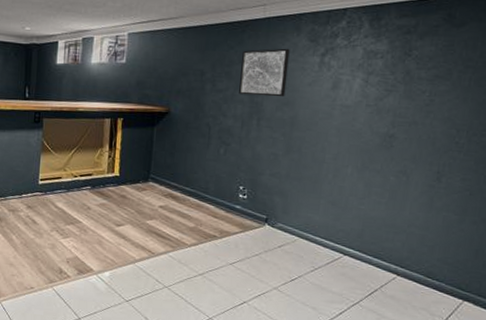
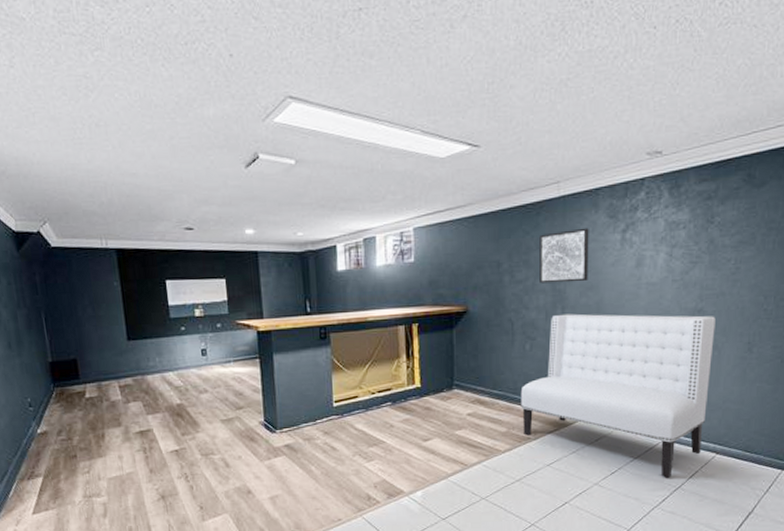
sofa: none [210,124,406,292] -> present [520,313,716,478]

